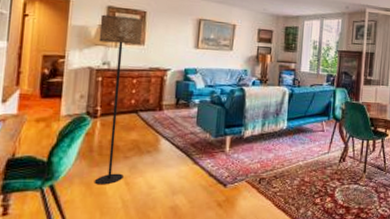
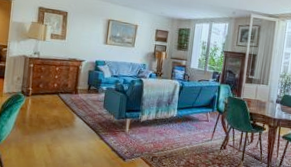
floor lamp: present [94,14,144,185] -> none [25,13,66,150]

